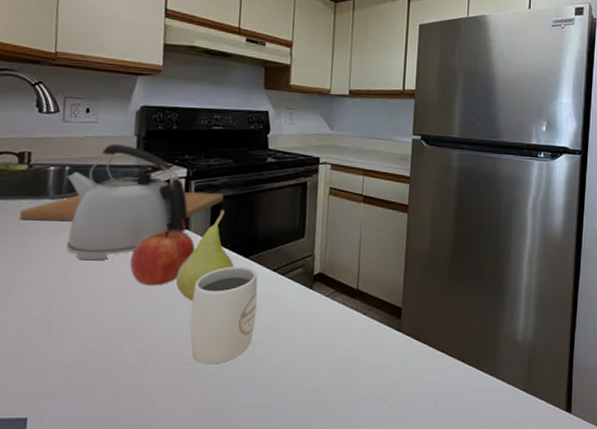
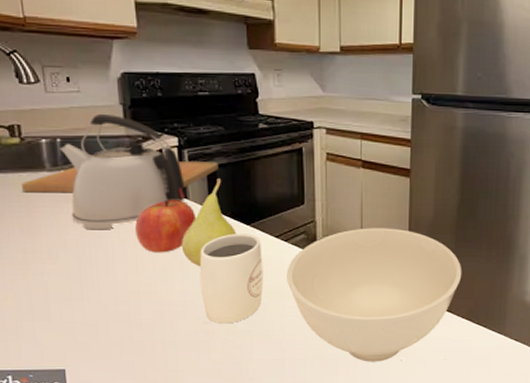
bowl: none [280,262,456,408] -> present [286,228,462,362]

